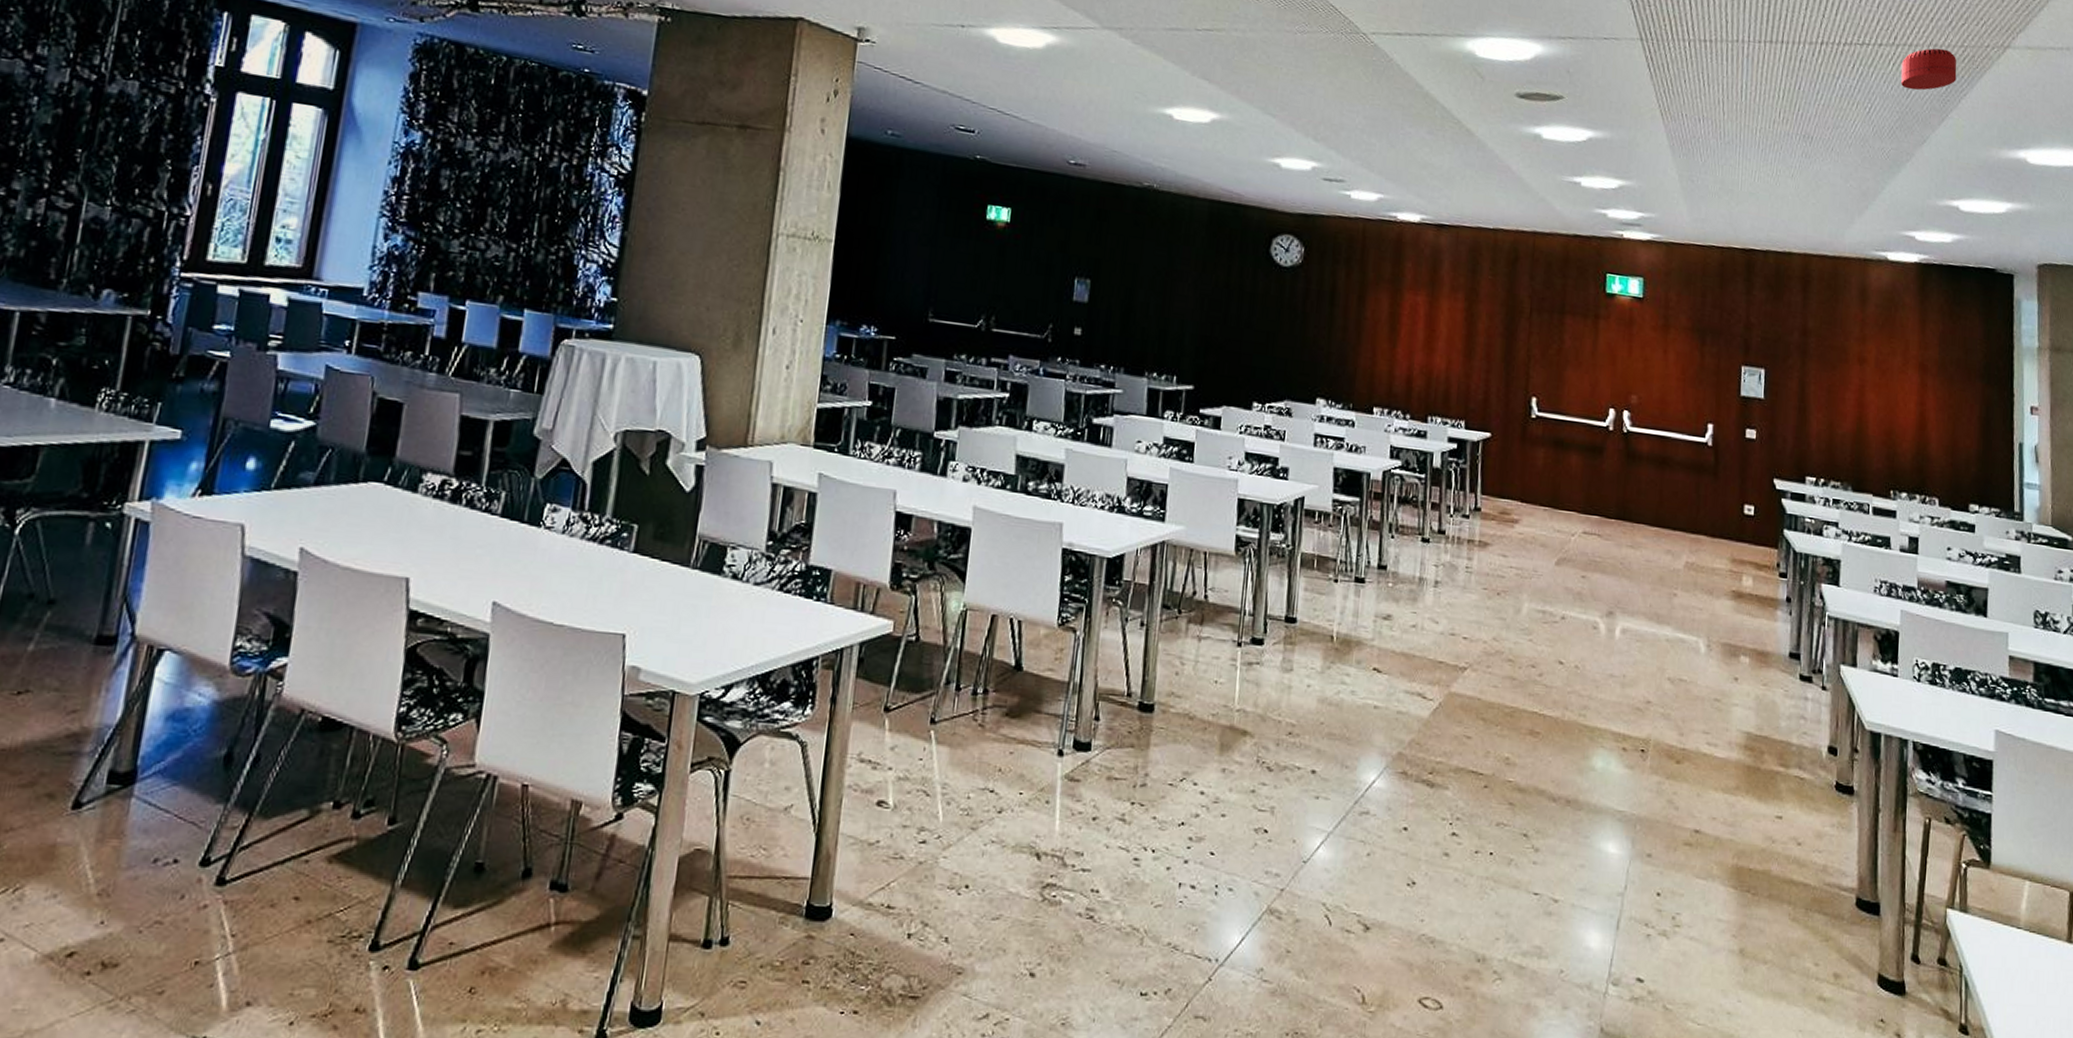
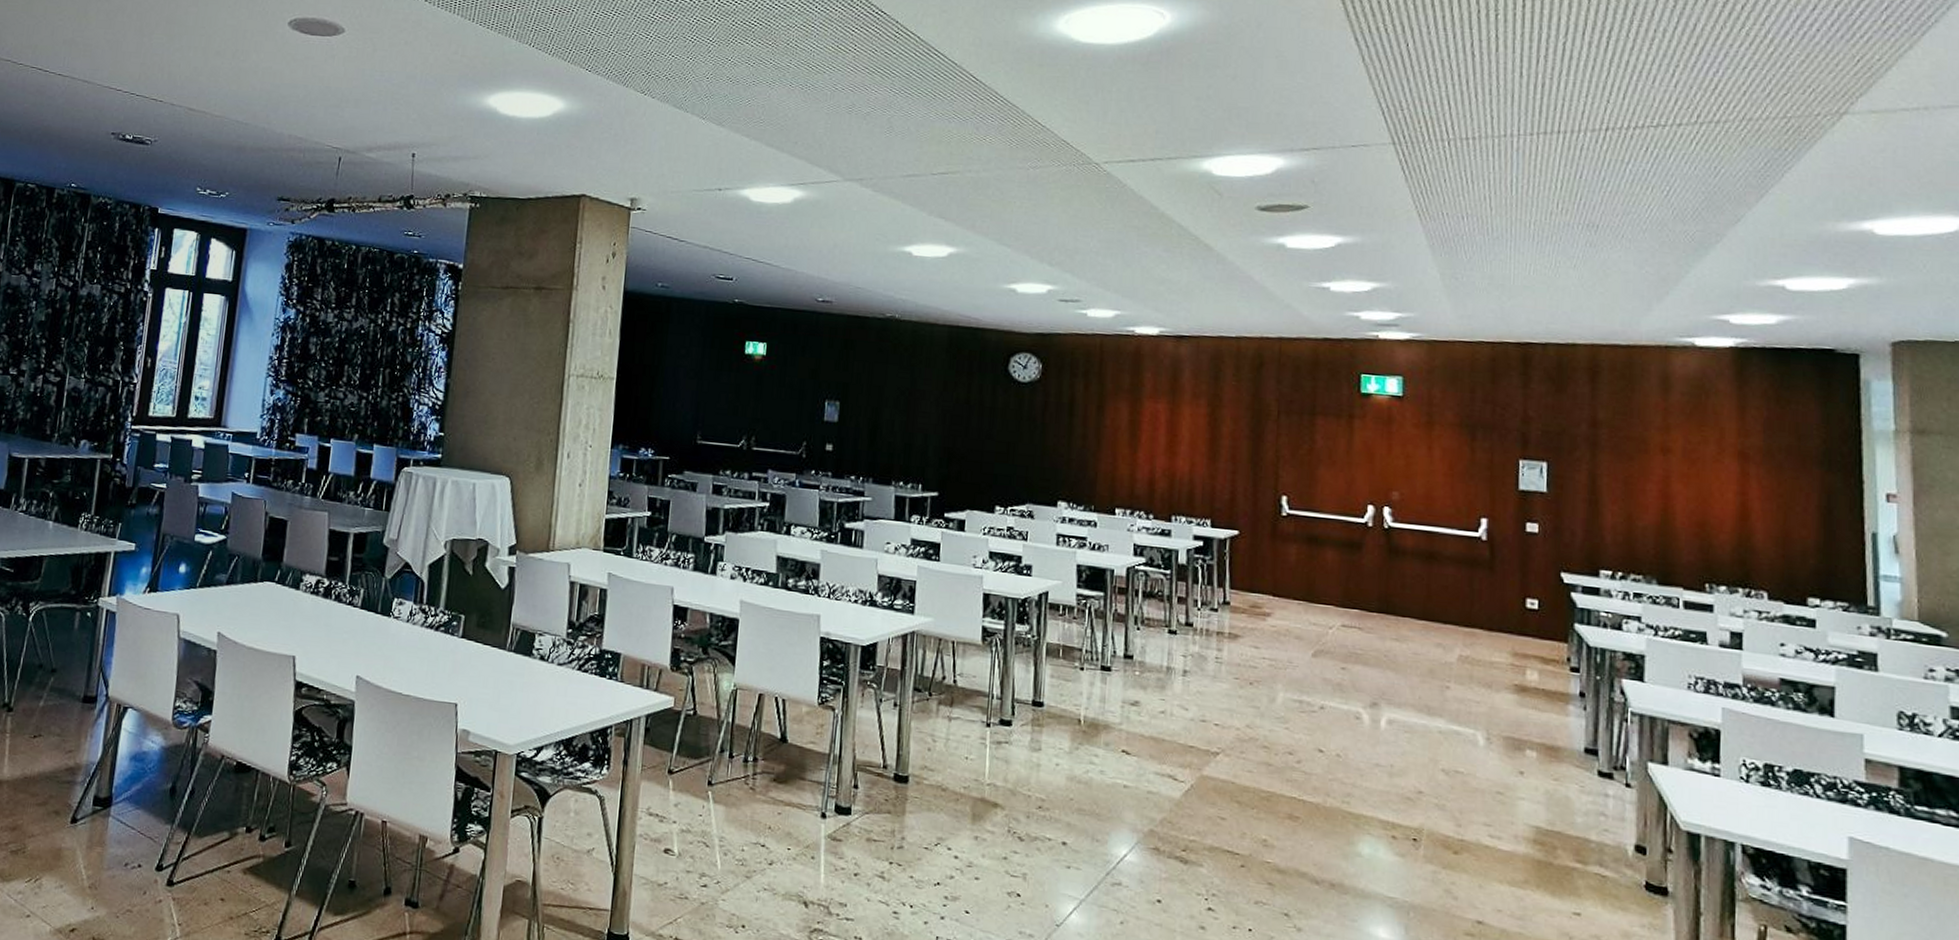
smoke detector: present [1900,48,1957,91] -> none [1706,122,1779,168]

